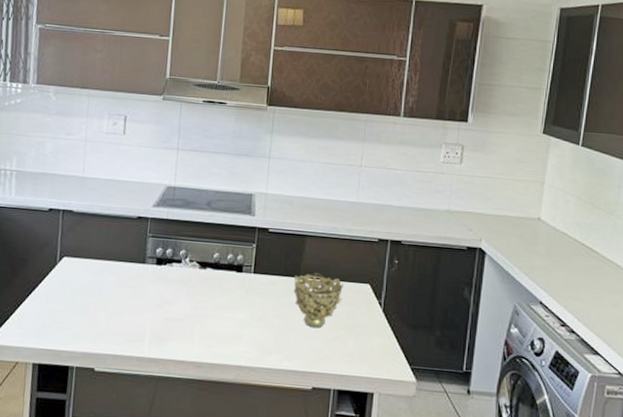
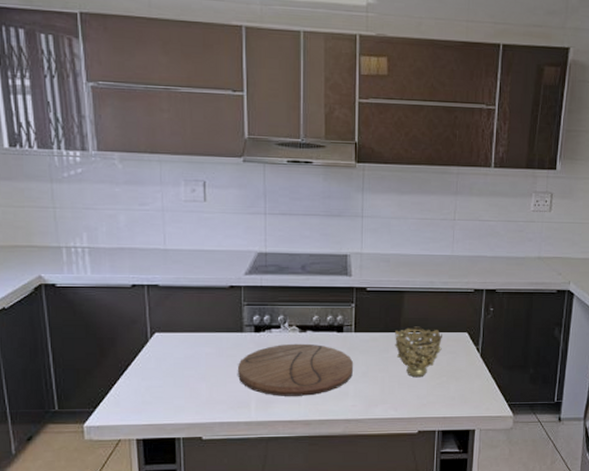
cutting board: none [136,279,251,336] -> present [238,343,354,396]

